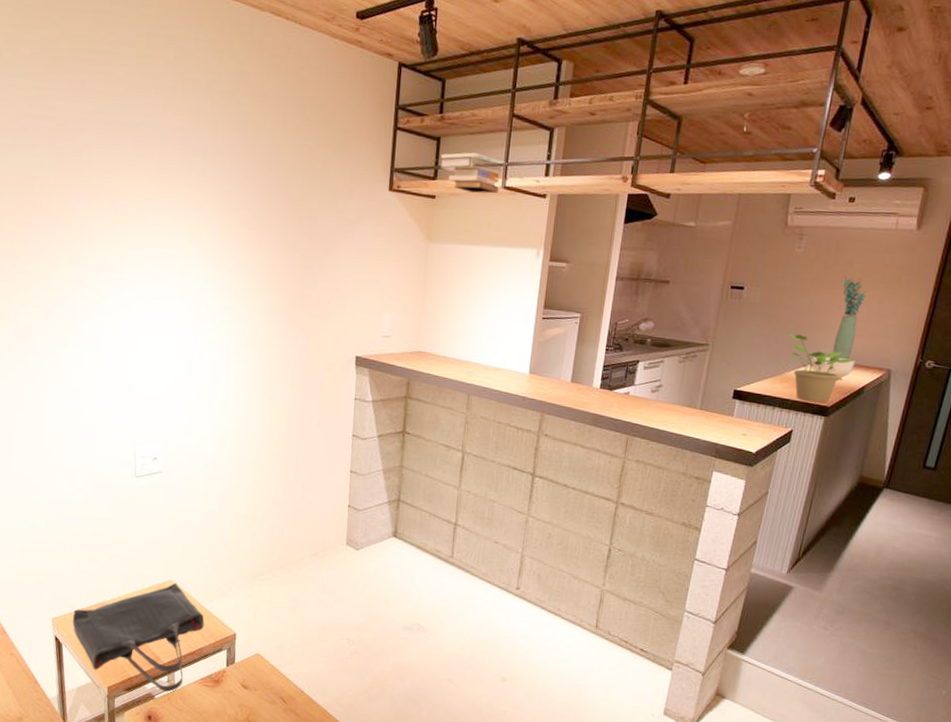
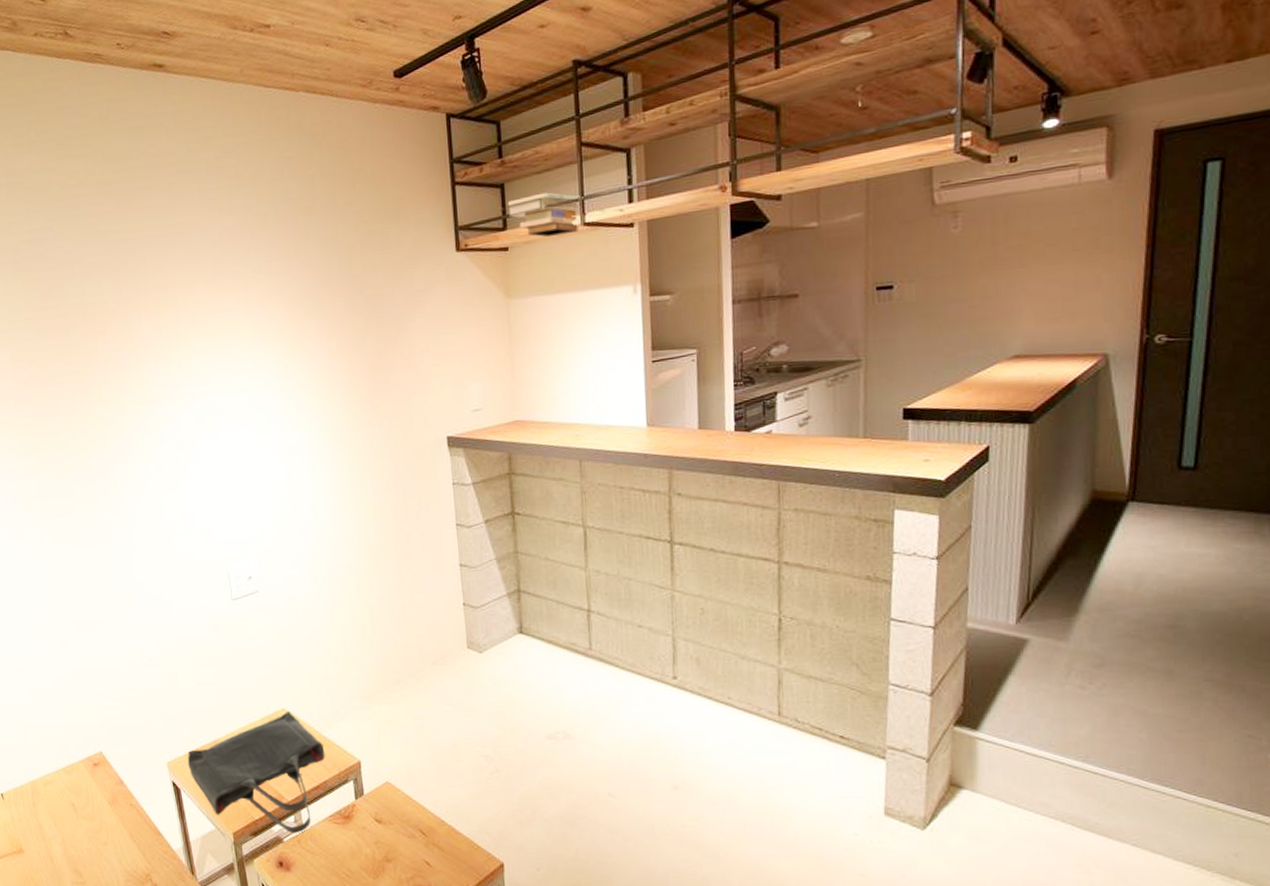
potted plant: present [787,333,853,403] -> none [959,329,1053,409]
bowl: present [810,356,855,380] -> none [996,349,1057,377]
vase: present [832,276,866,360] -> none [1020,250,1055,352]

